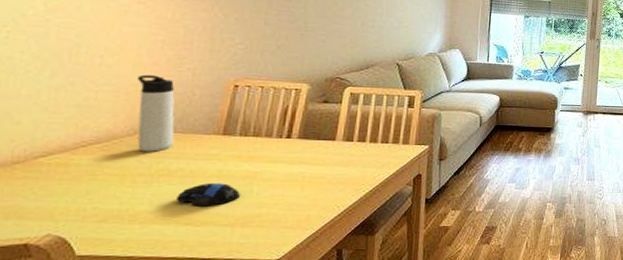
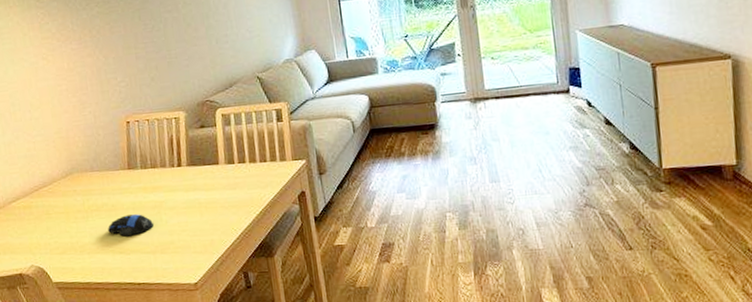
thermos bottle: present [136,74,175,152] -> none [56,121,95,191]

